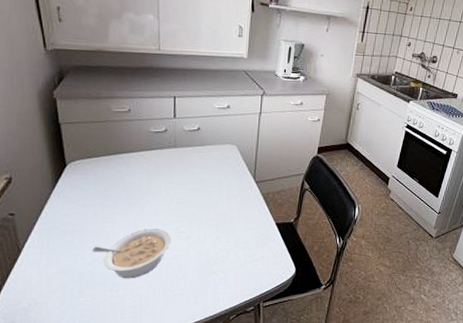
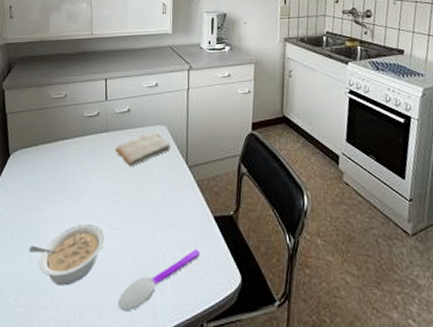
washcloth: none [183,150,240,179] -> present [115,132,171,166]
spoon: none [184,248,261,296] -> present [119,249,199,310]

